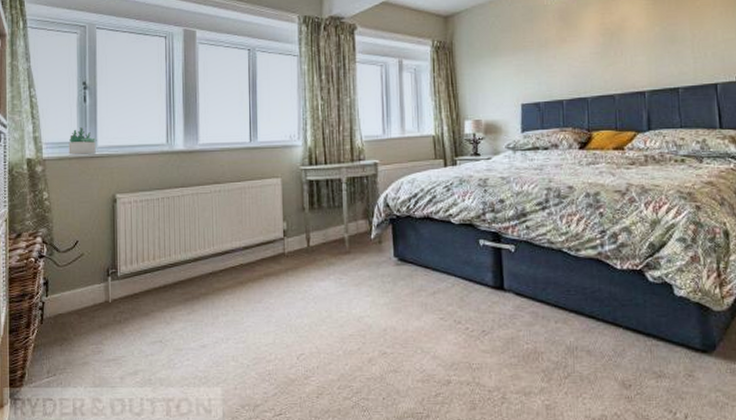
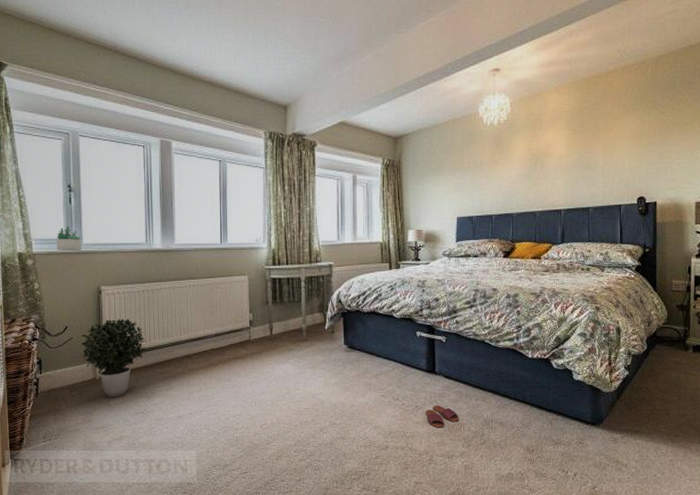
potted plant: none [93,230,166,325] -> present [81,318,147,398]
slippers: none [495,329,535,358] -> present [426,405,458,428]

